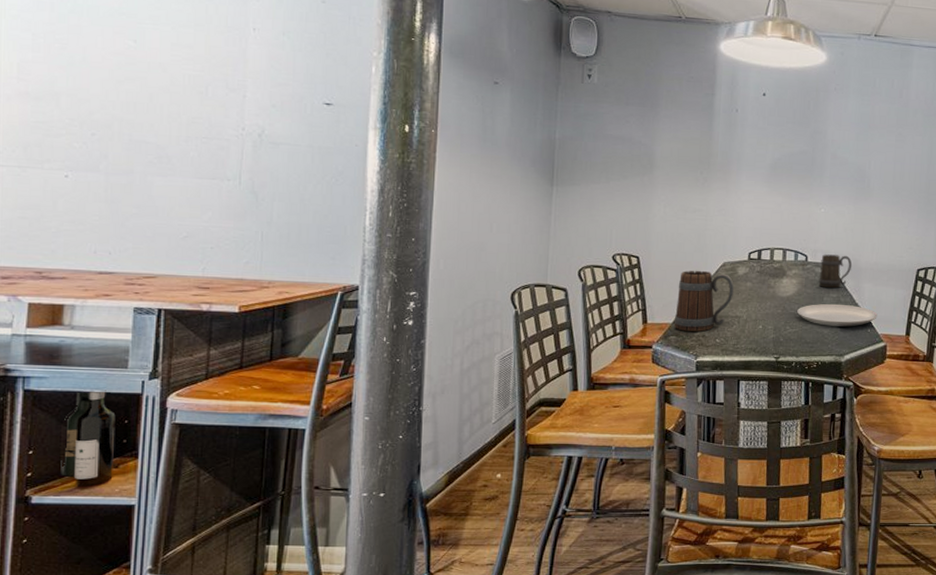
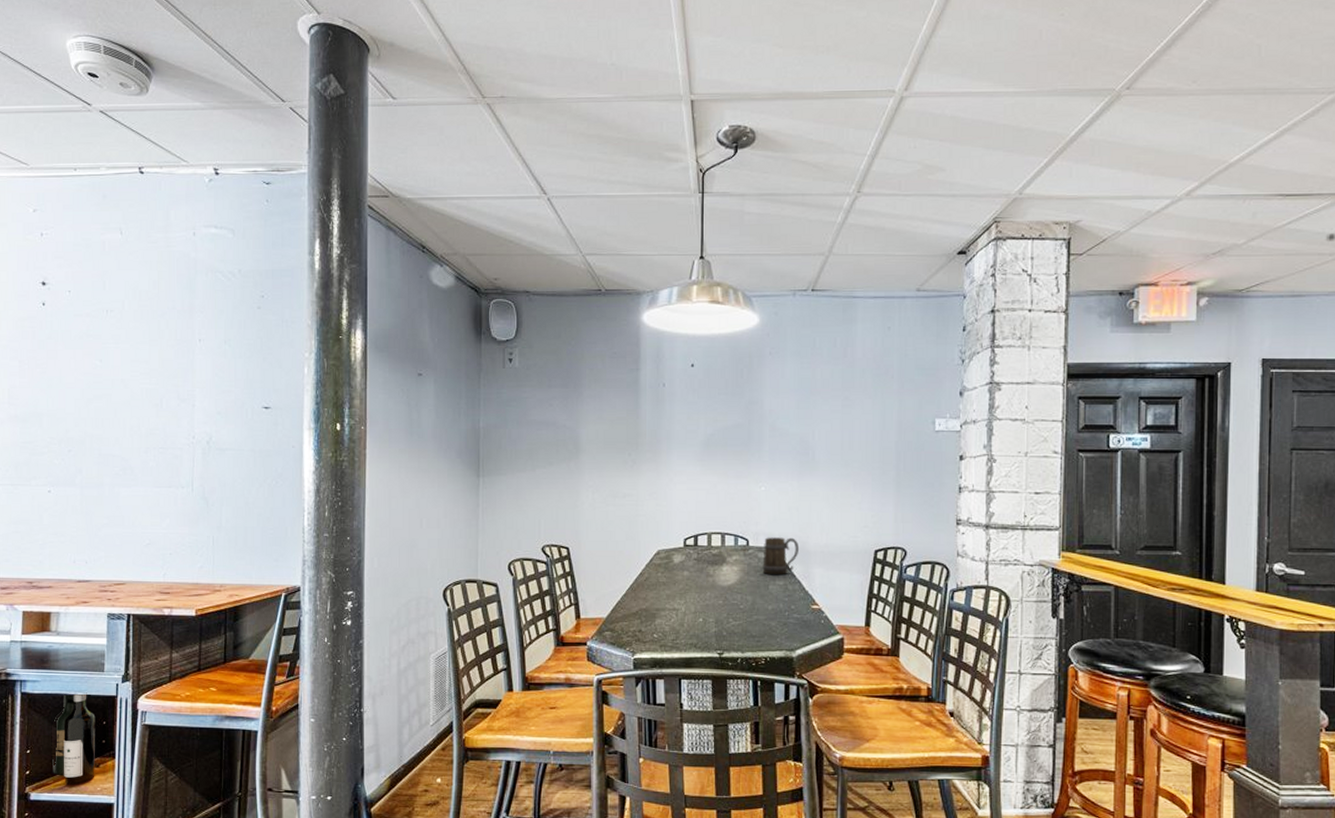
beer mug: present [674,270,735,332] -> none [608,559,671,627]
plate: present [797,303,878,327] -> none [740,592,831,618]

